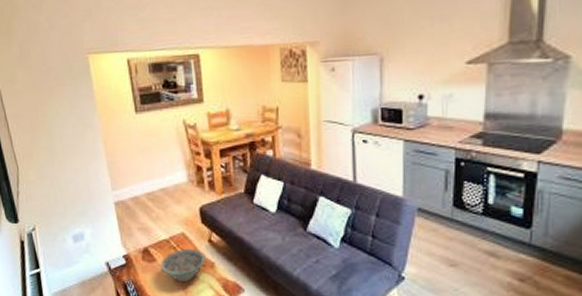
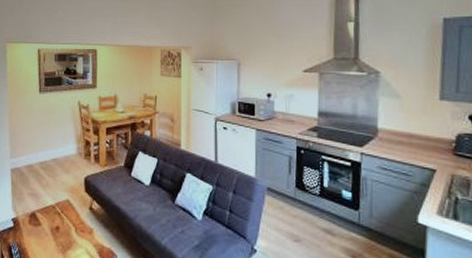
decorative bowl: present [160,248,206,283] -> none [44,214,86,247]

